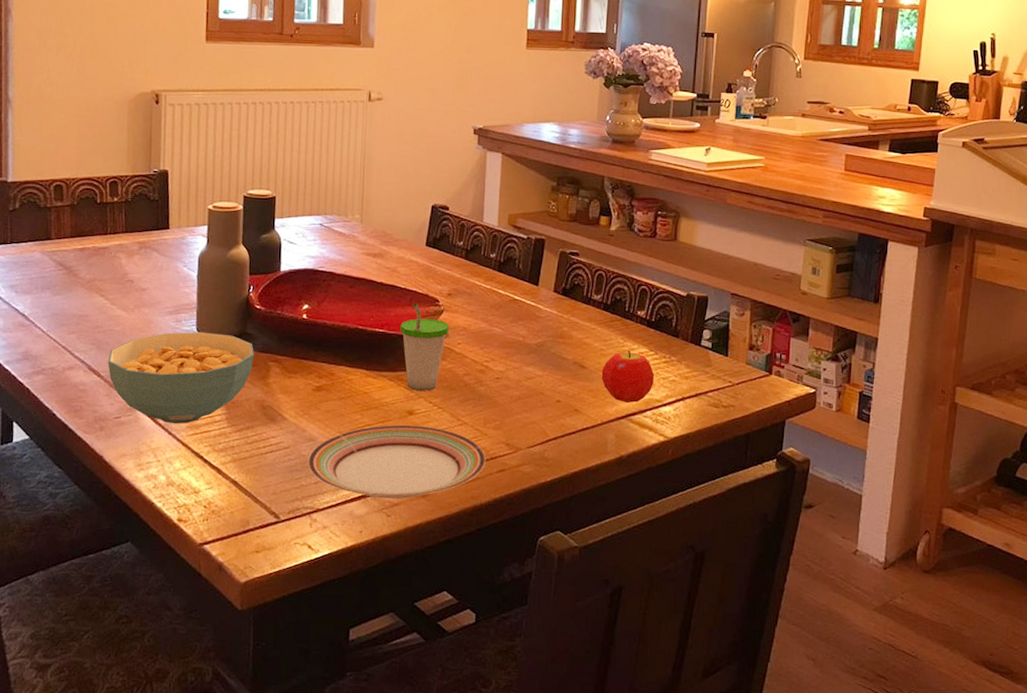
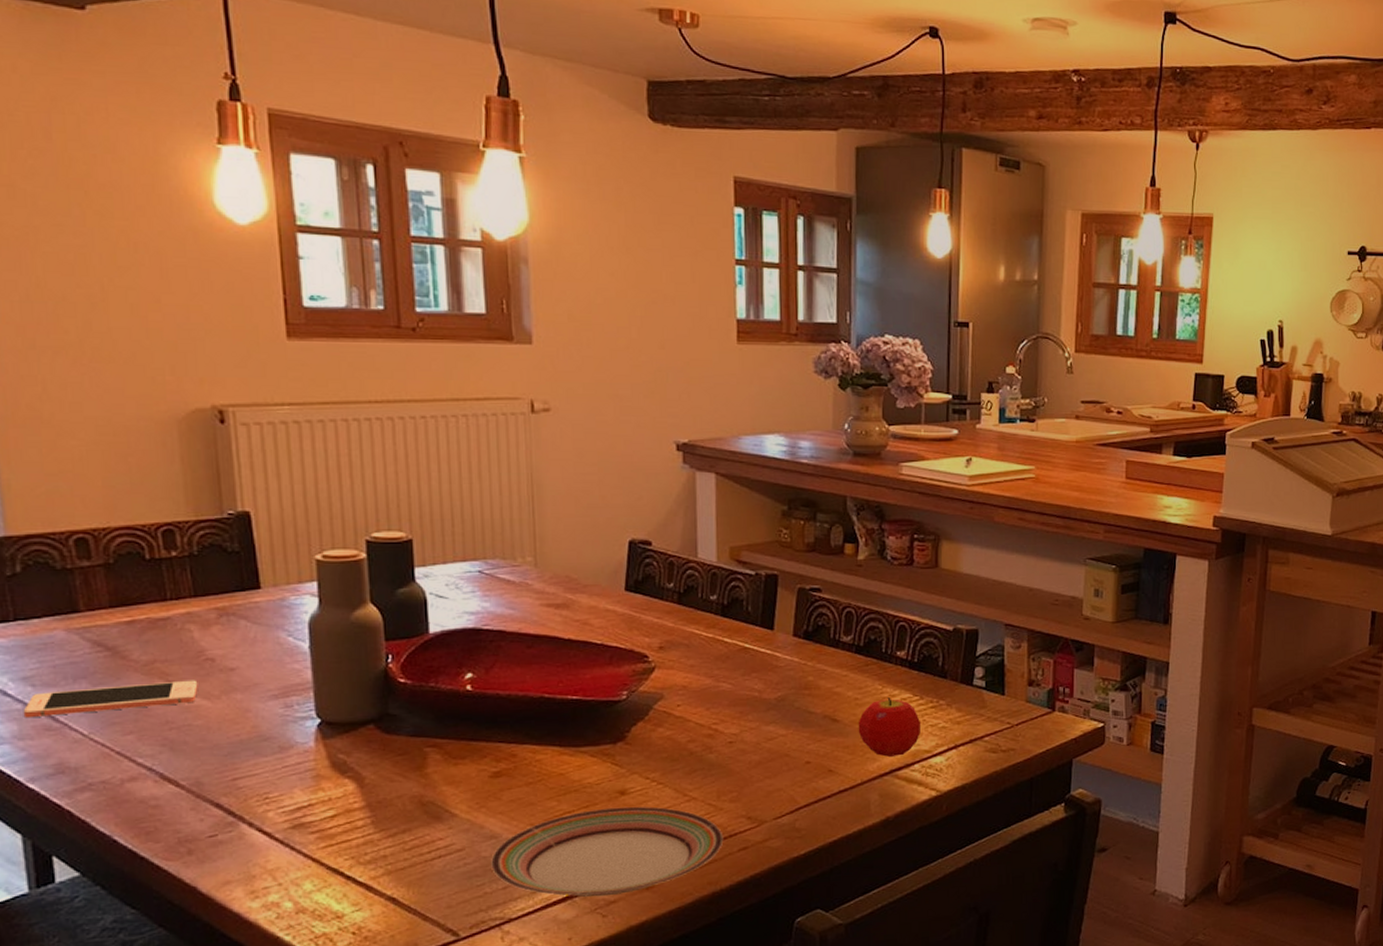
cell phone: none [8,295,121,316] -> present [23,680,198,719]
cereal bowl: present [108,331,254,424] -> none [188,717,403,837]
cup: present [400,302,449,391] -> none [600,660,664,766]

